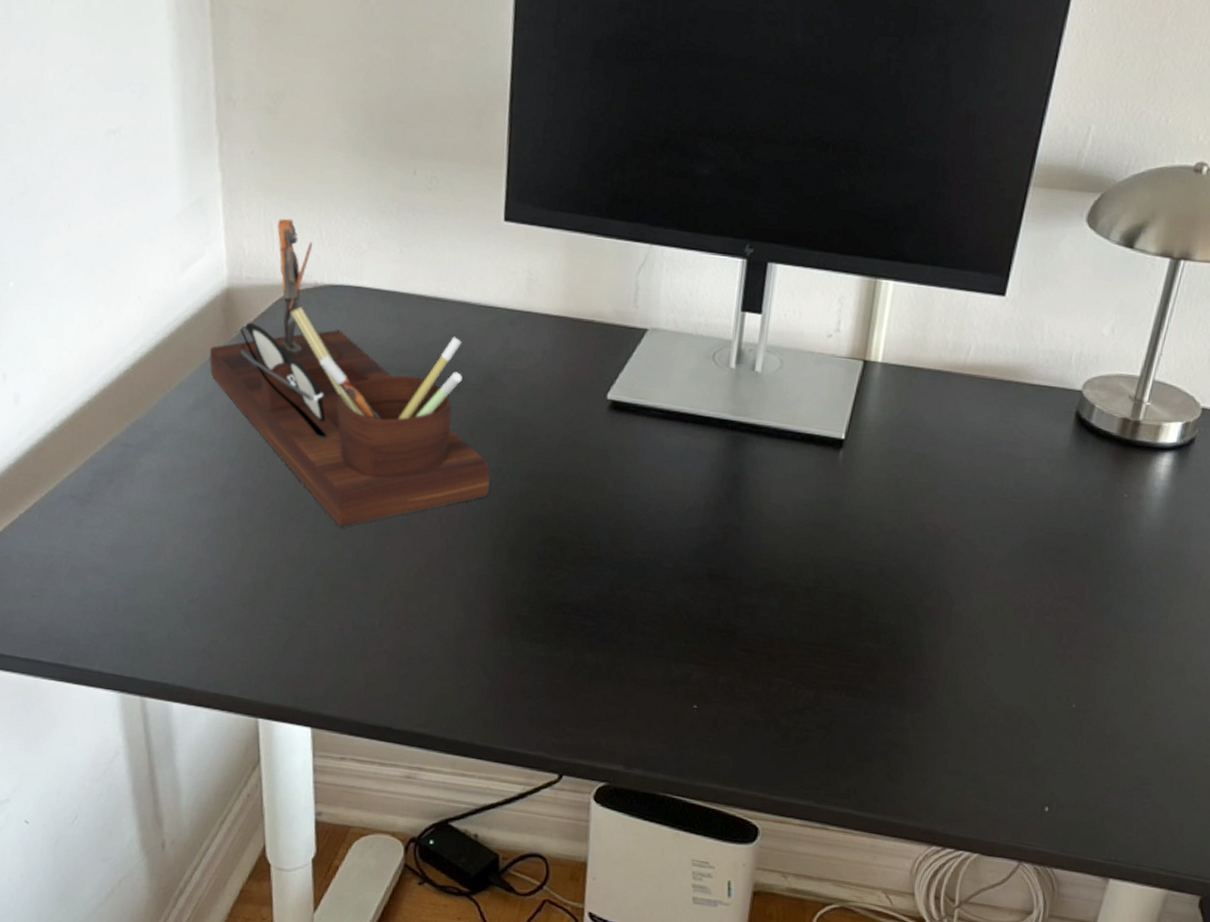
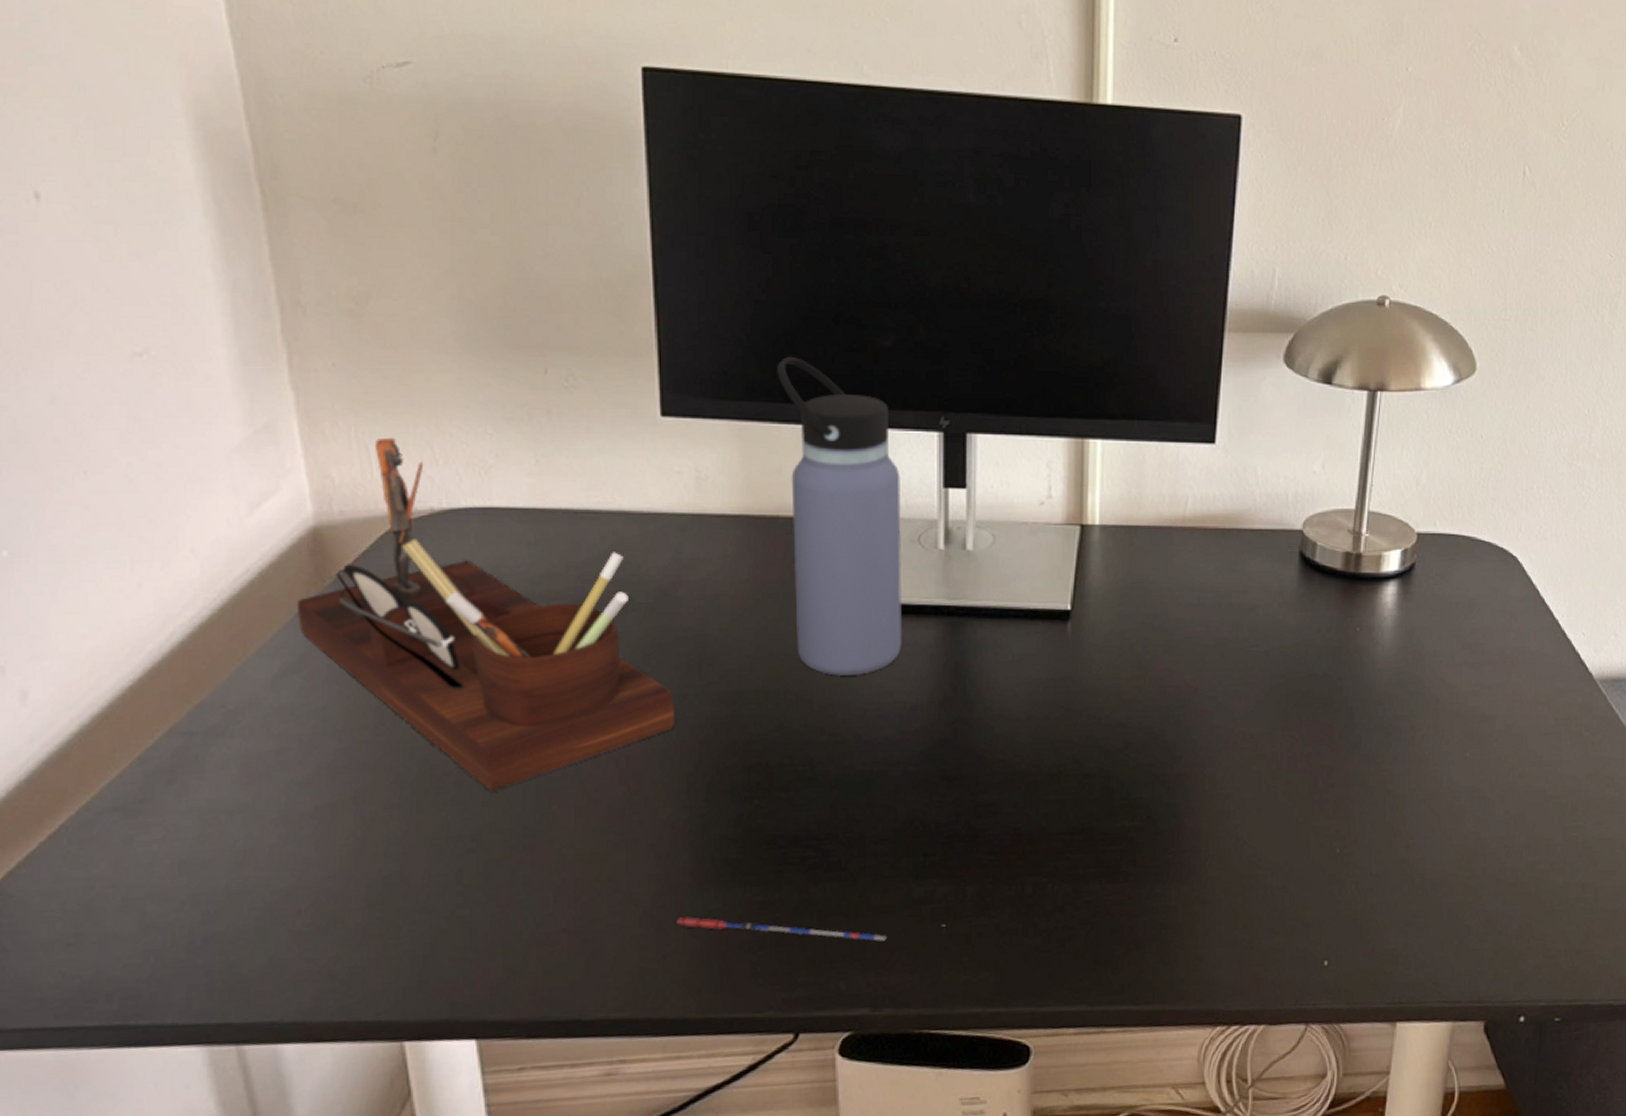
pen: none [473,658,645,710] -> present [676,917,887,941]
water bottle: none [596,176,704,473] -> present [777,356,902,676]

